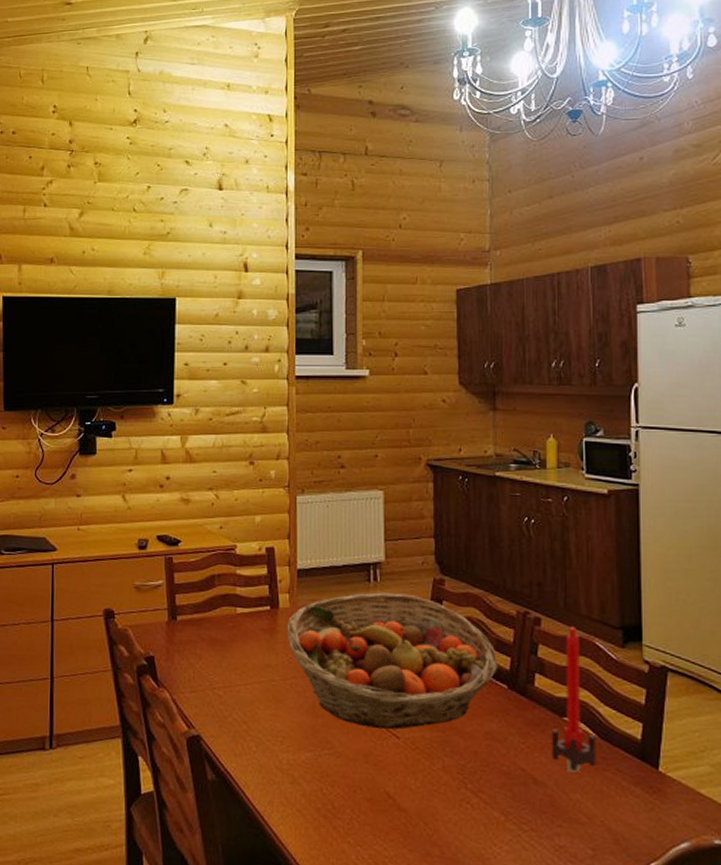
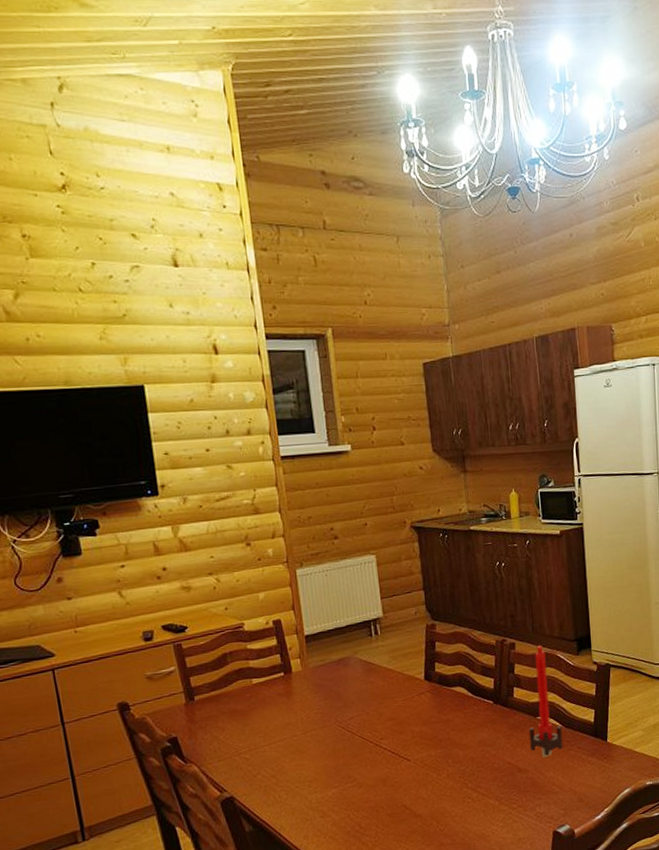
fruit basket: present [287,592,498,730] -> none [301,641,485,758]

